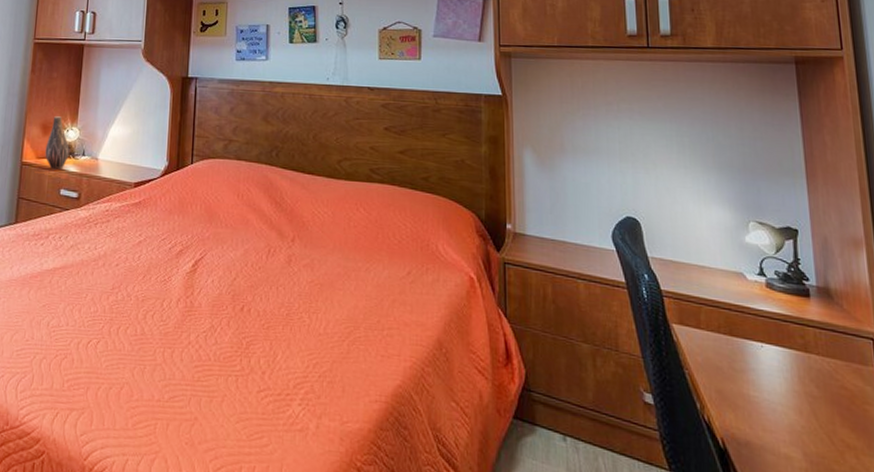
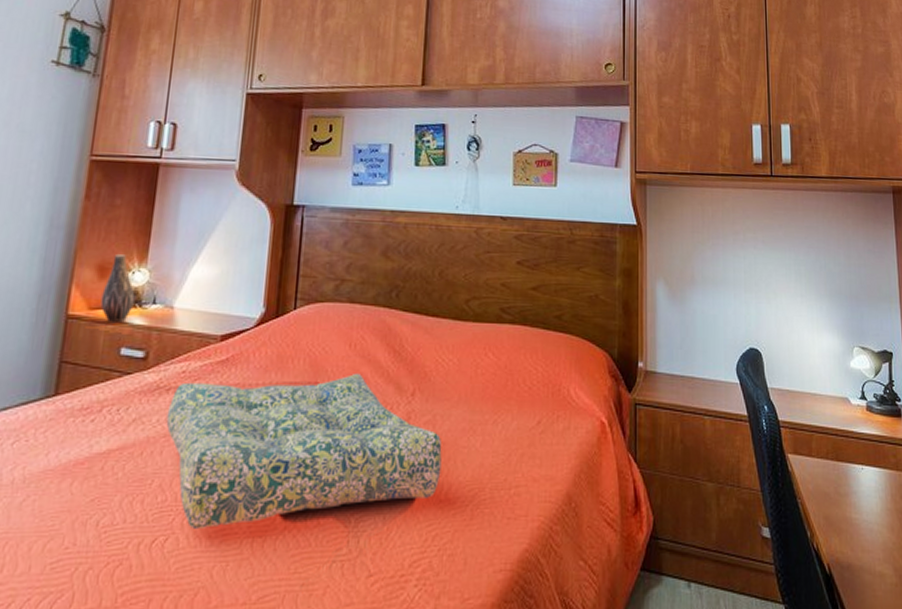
seat cushion: none [95,219,320,337] -> present [166,372,442,530]

